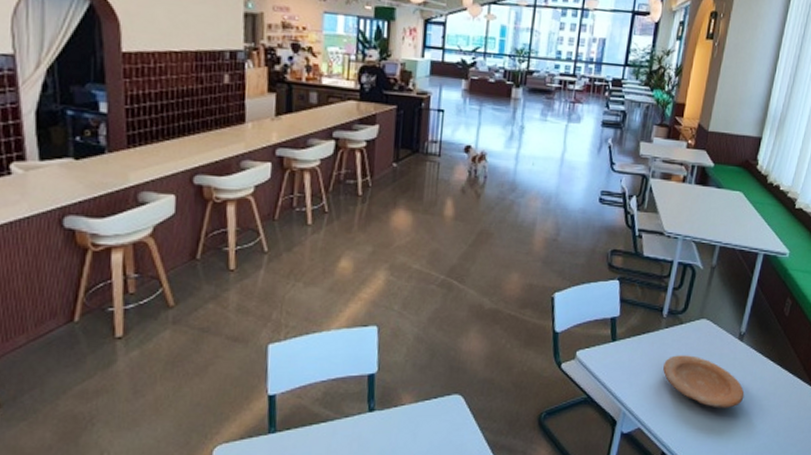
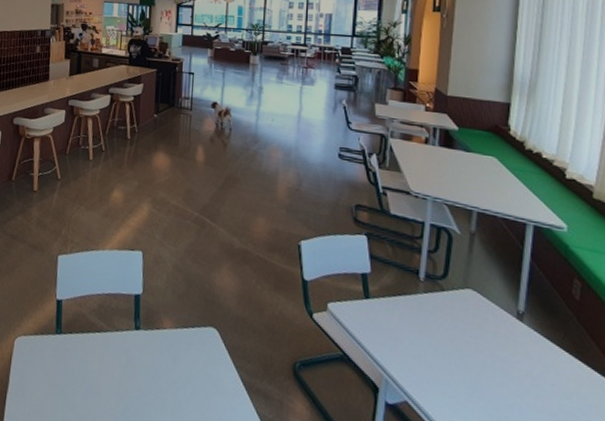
plate: present [663,355,745,408] -> none [427,325,536,400]

